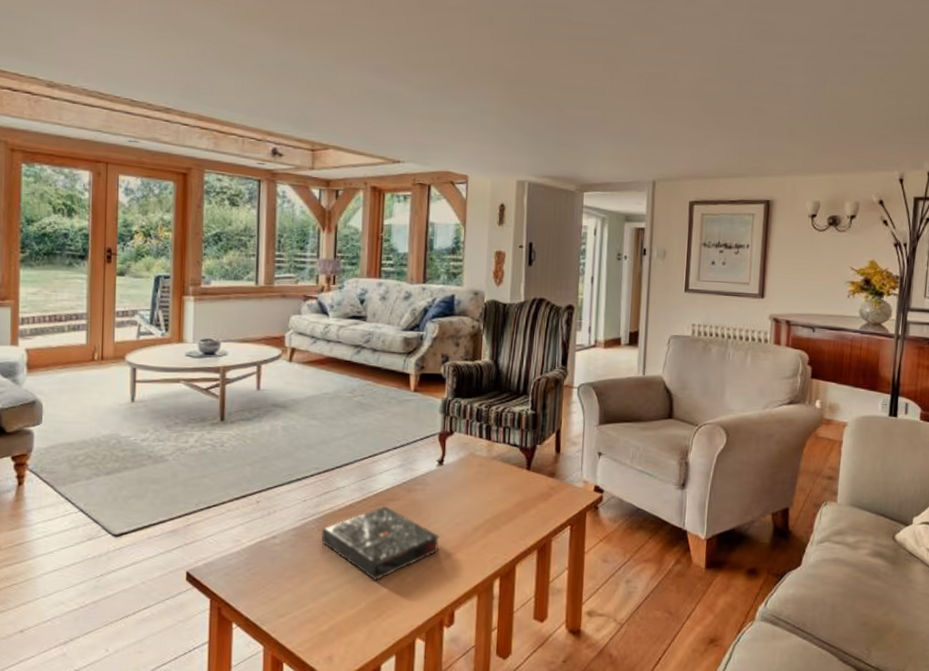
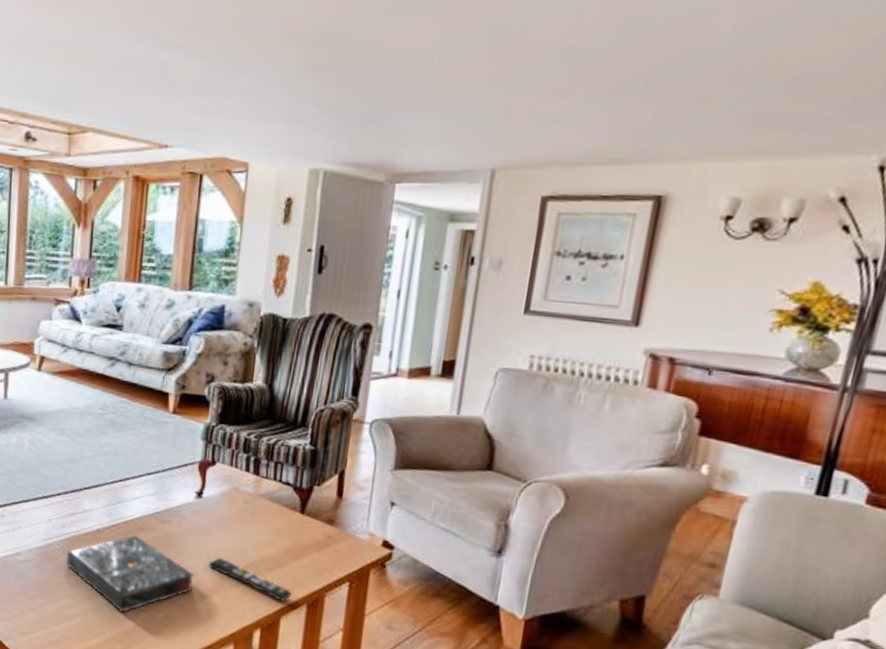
remote control: none [452,517,524,550] -> present [209,557,292,602]

